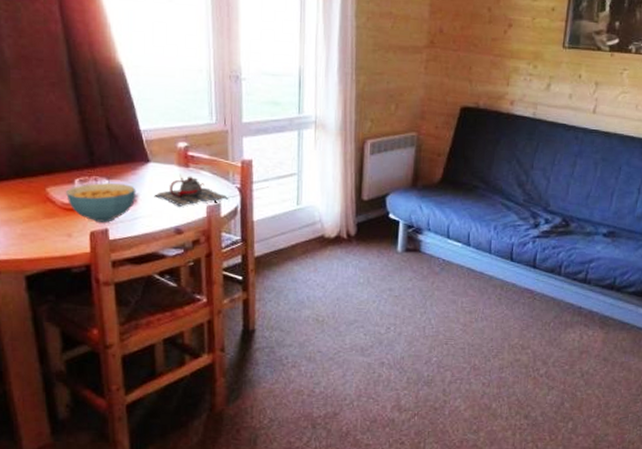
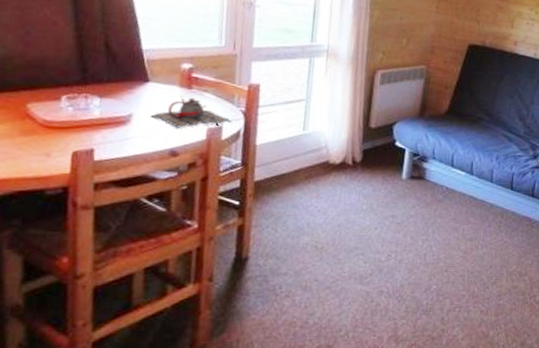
cereal bowl: present [66,183,136,222] -> none [49,101,131,142]

